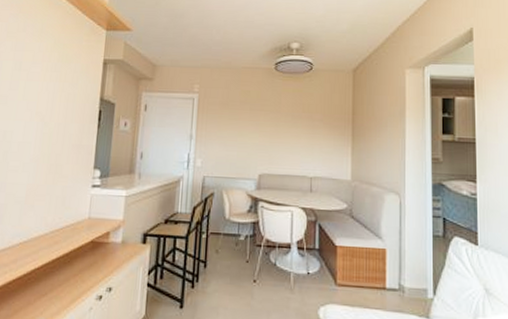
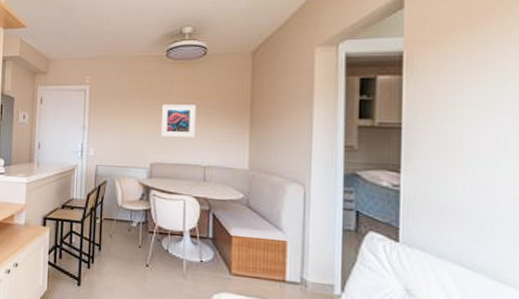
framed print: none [269,116,303,150] -> present [160,104,196,139]

